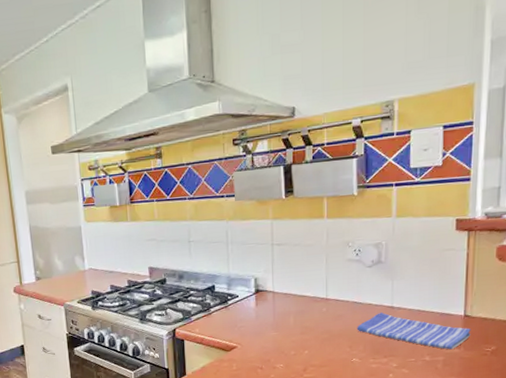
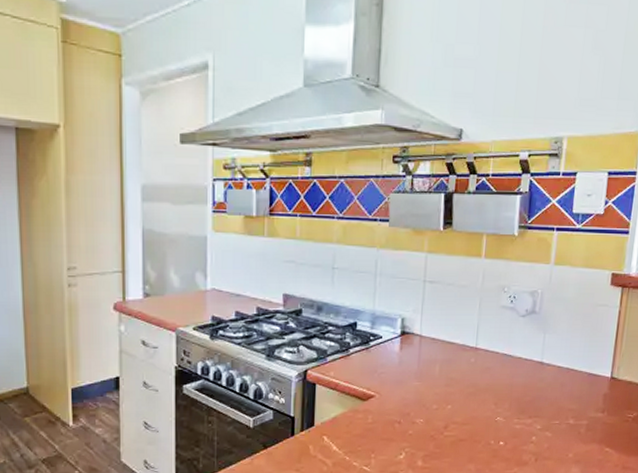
dish towel: present [356,312,471,350] -> none [504,367,616,414]

